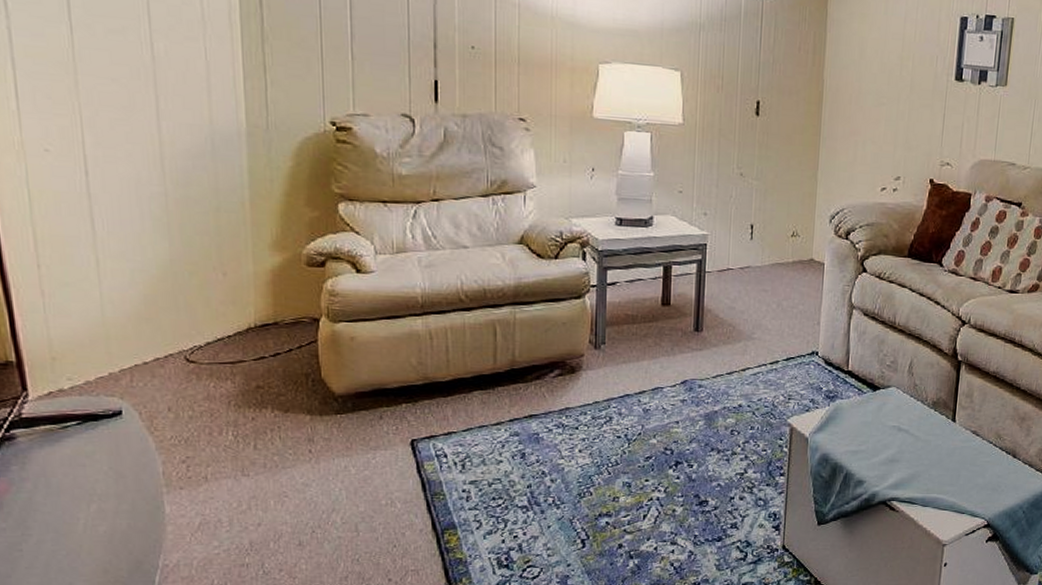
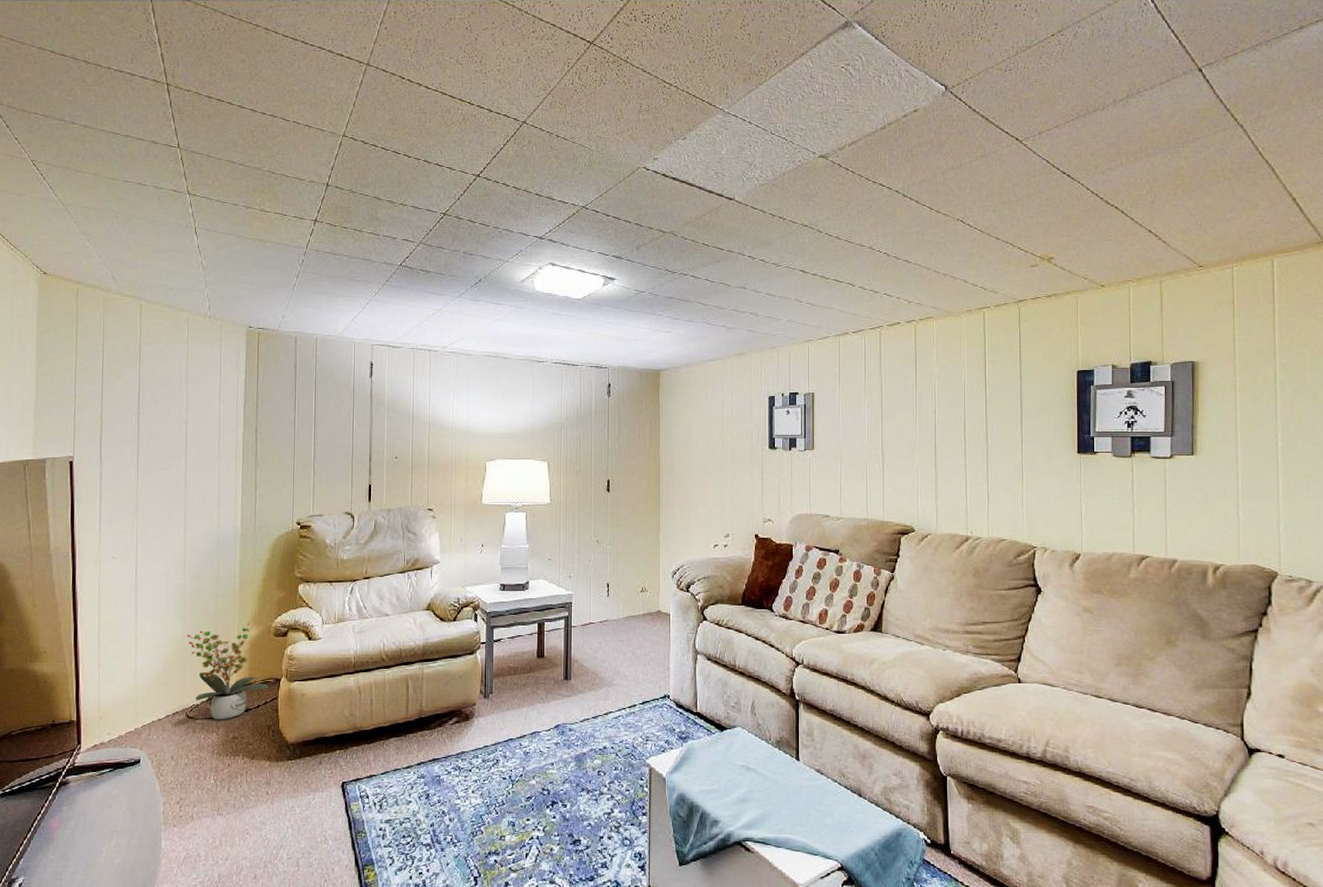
potted plant: none [177,247,303,366] -> present [187,622,268,720]

